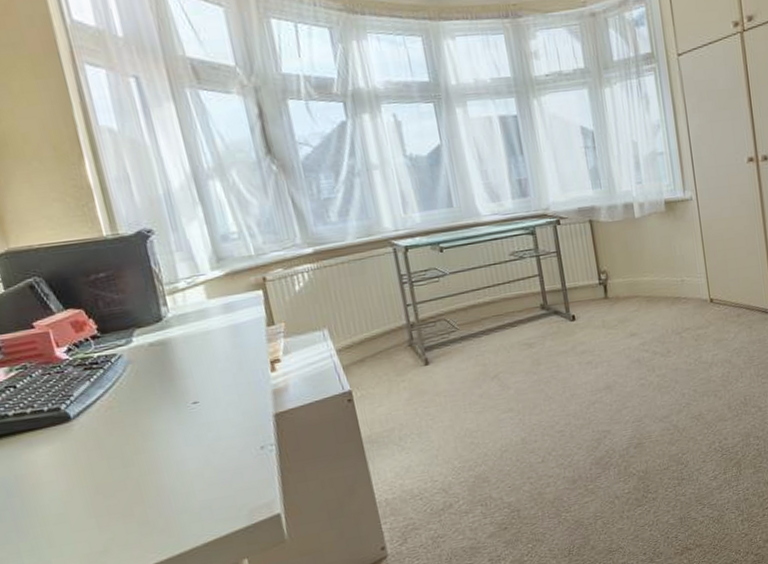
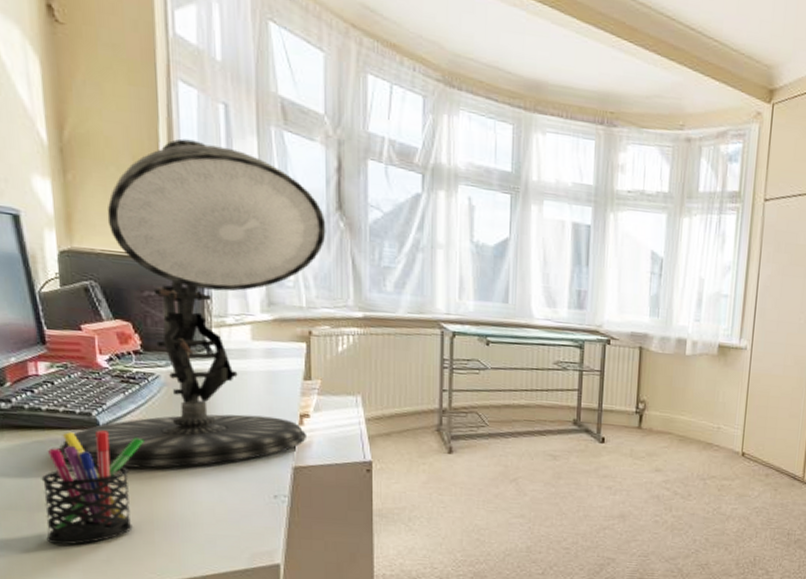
pen holder: none [20,421,124,548] -> present [41,430,144,545]
desk lamp: none [32,117,283,460] -> present [58,138,326,469]

